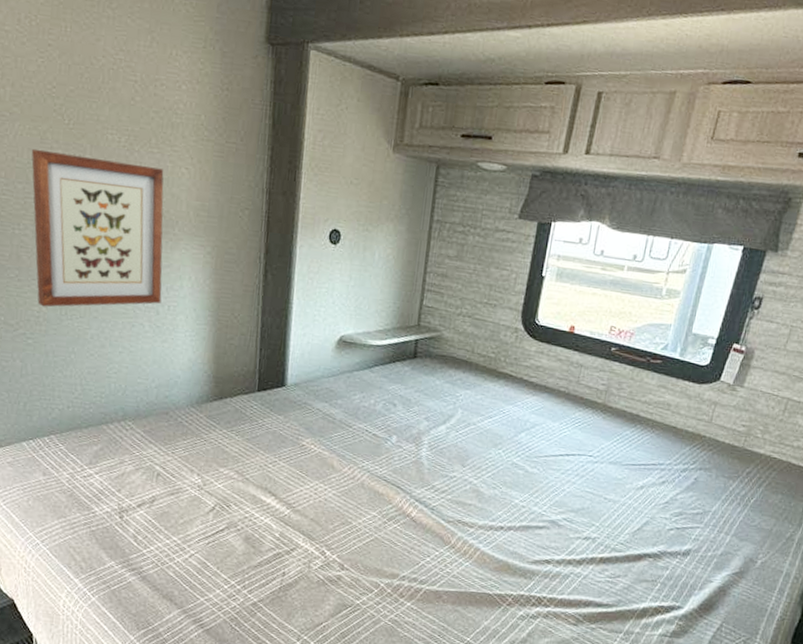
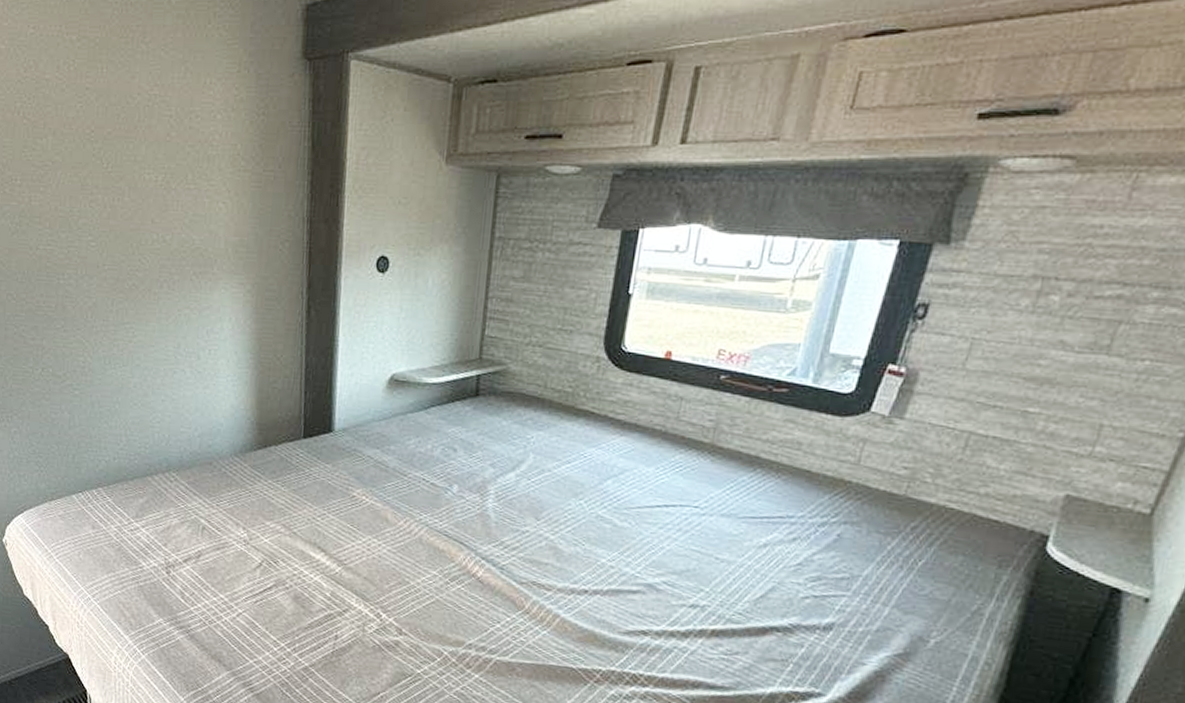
wall art: present [31,148,164,307] -> none [73,196,203,357]

